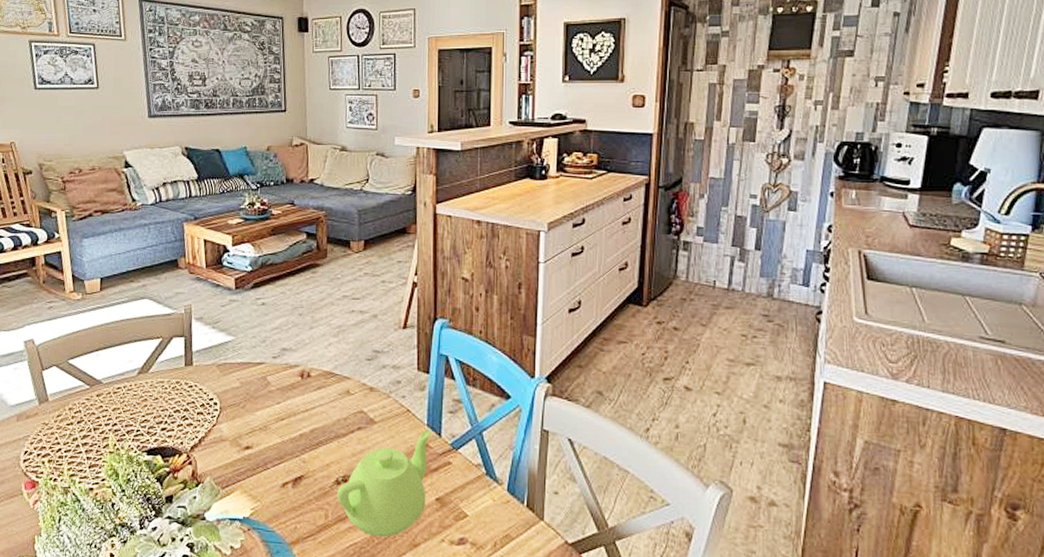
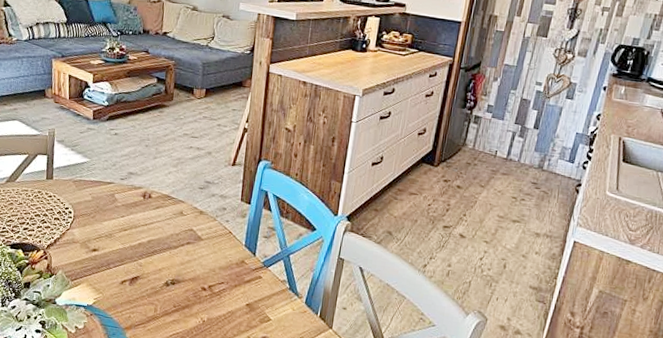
teapot: present [337,428,432,538] -> none [165,248,248,331]

